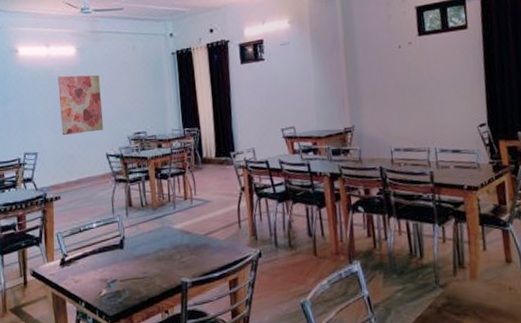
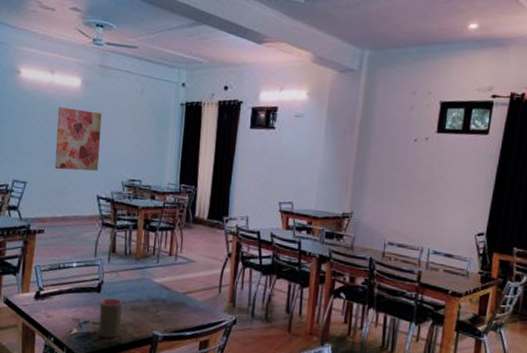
cup: none [125,251,150,294] -> present [98,298,122,338]

